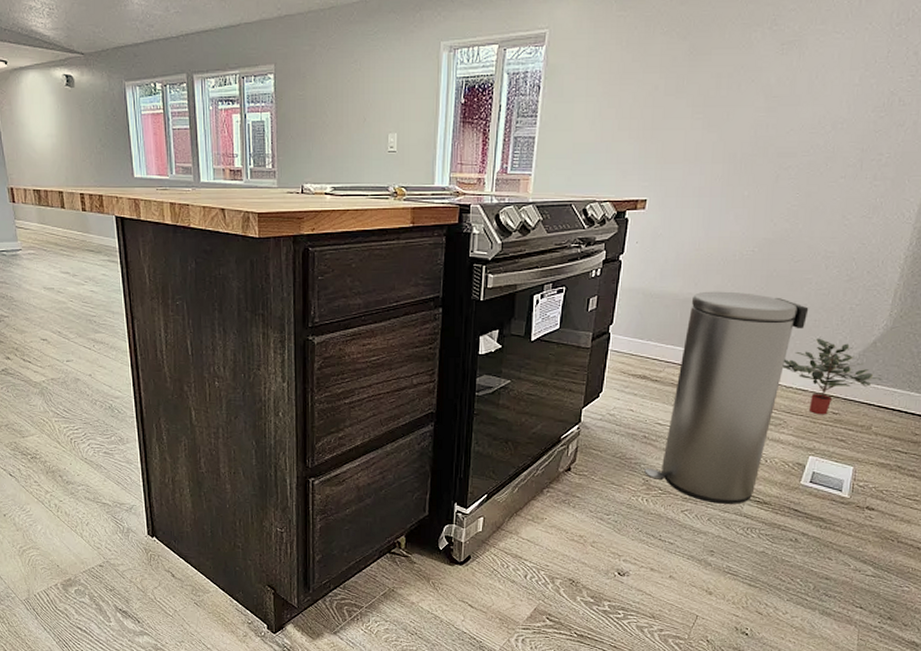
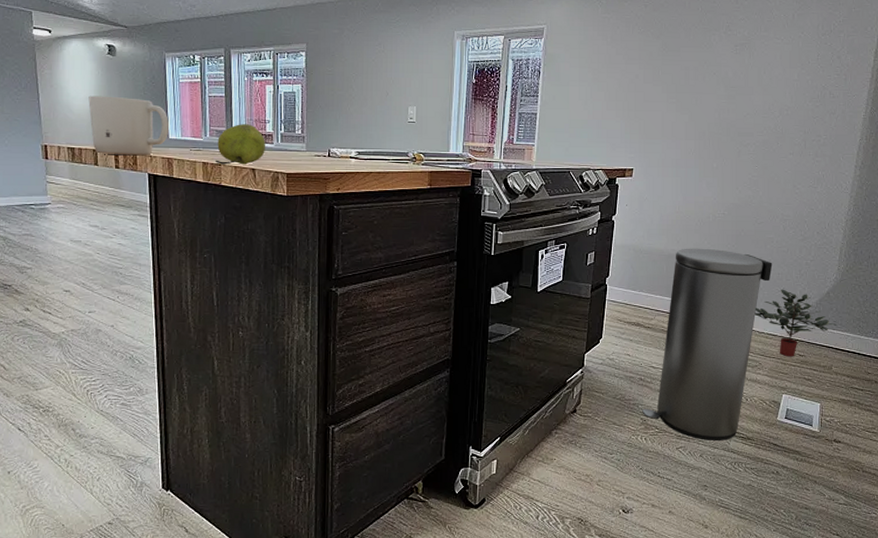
mug: none [50,132,133,197] -> present [88,95,169,156]
fruit: none [183,159,234,205] -> present [216,124,265,165]

